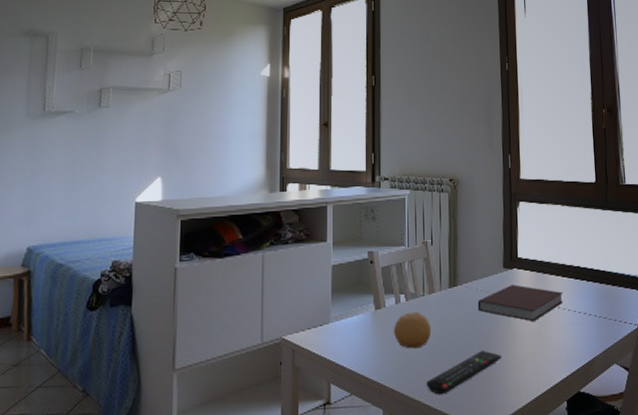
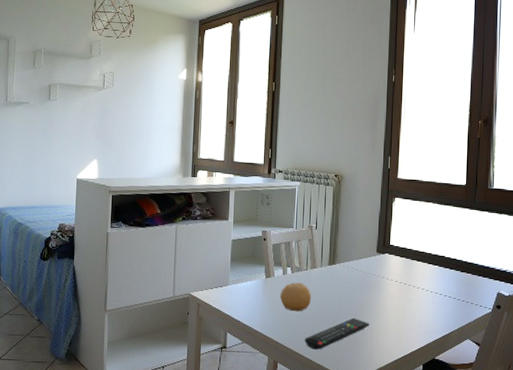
notebook: present [477,284,564,322] -> none [352,267,428,299]

